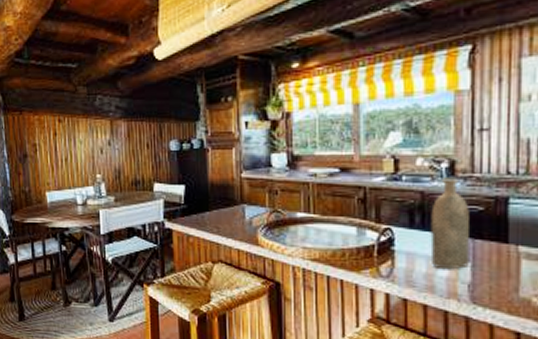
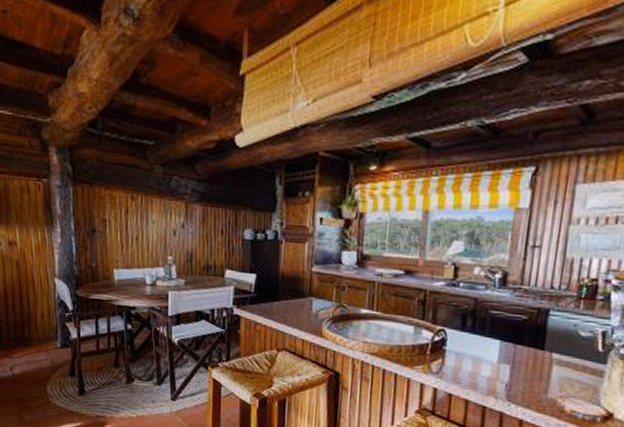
bottle: present [430,178,469,270] -> none [477,287,515,371]

